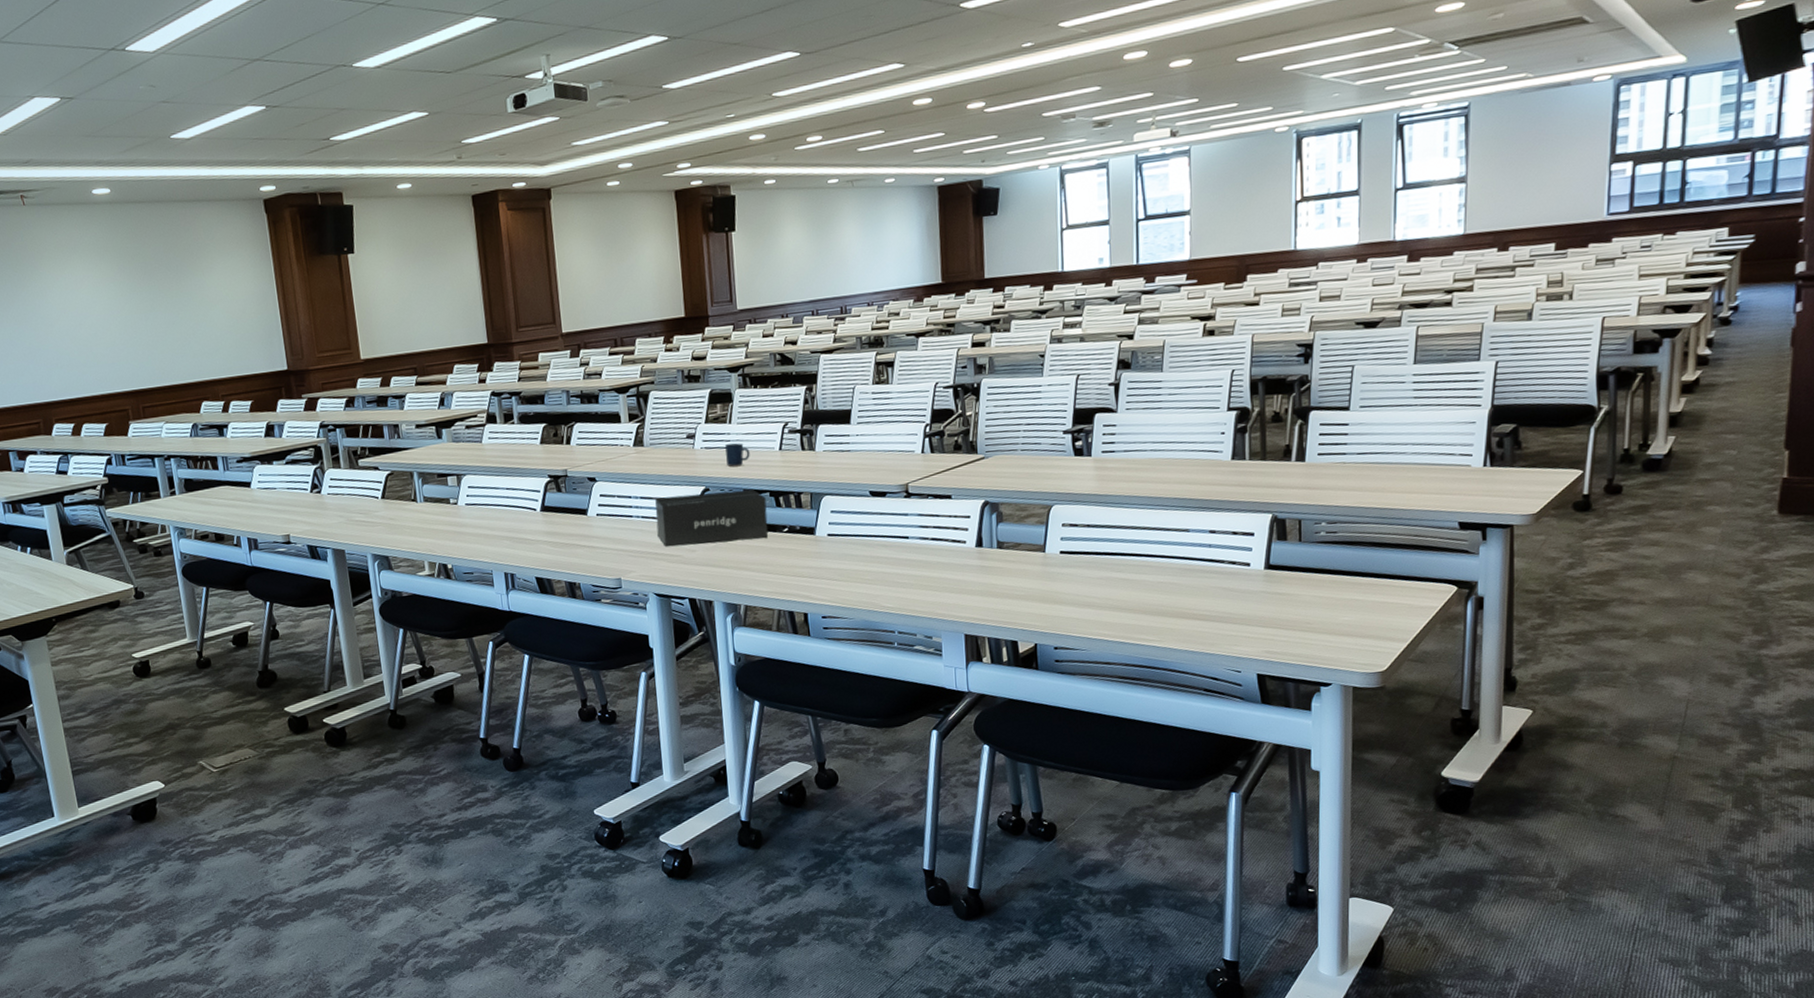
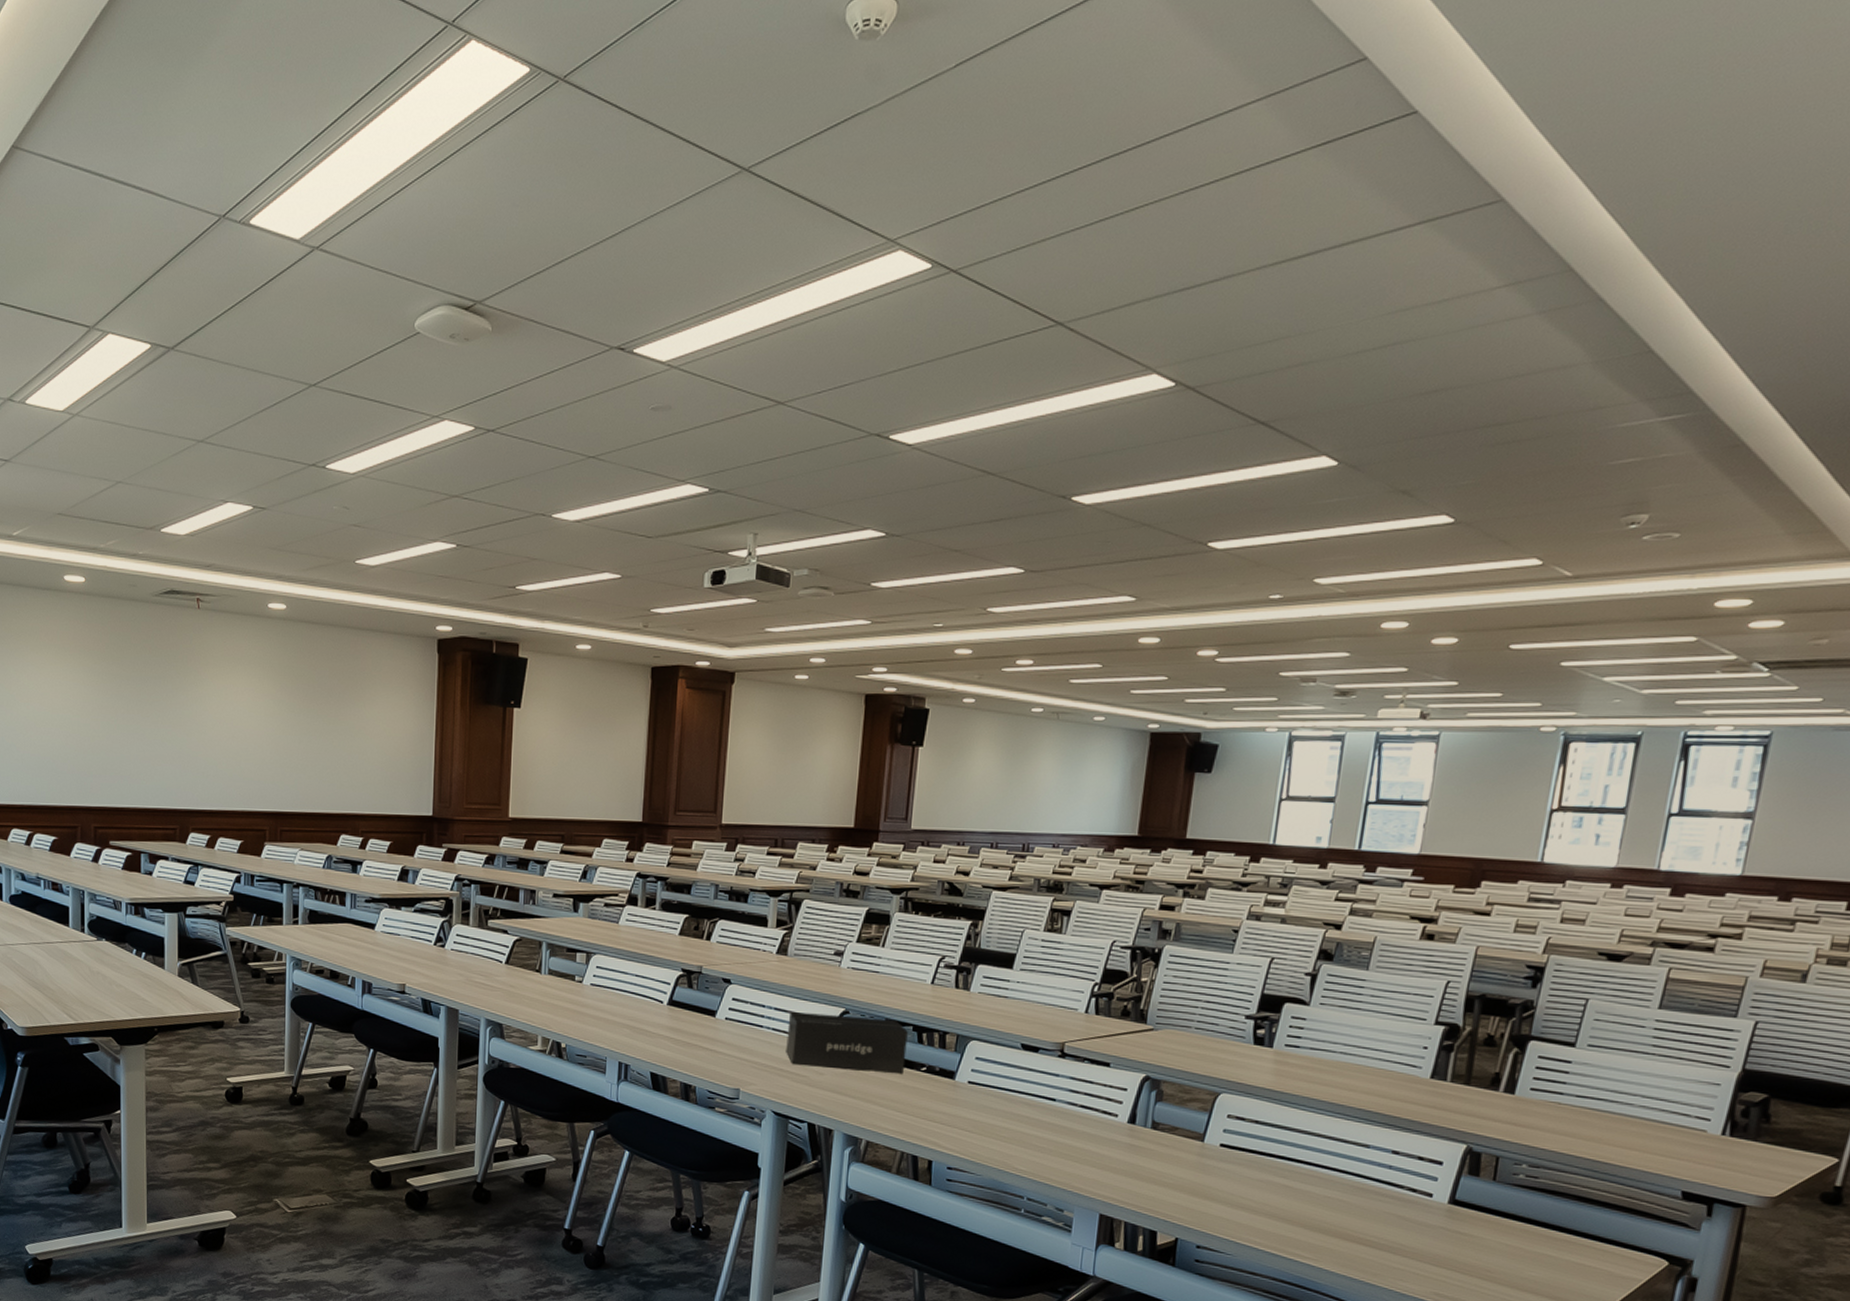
mug: present [725,443,750,467] -> none [872,967,899,994]

